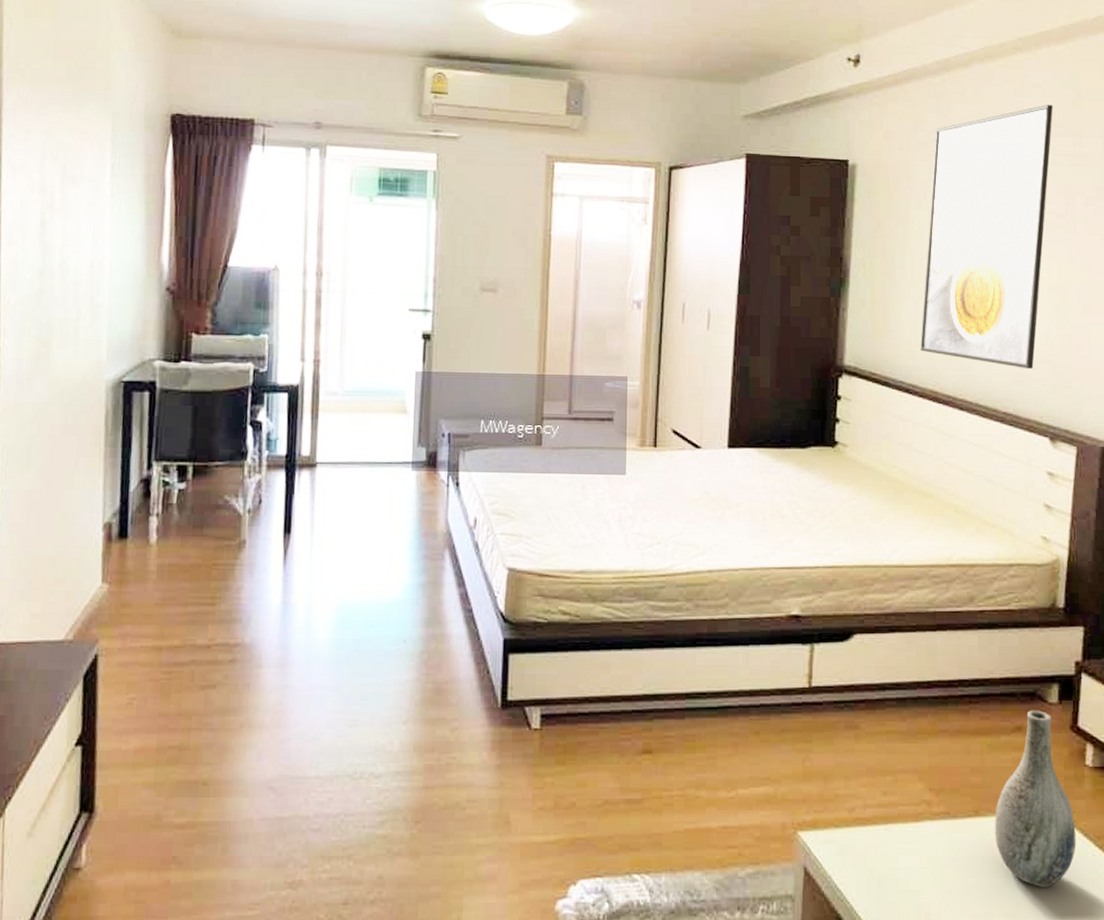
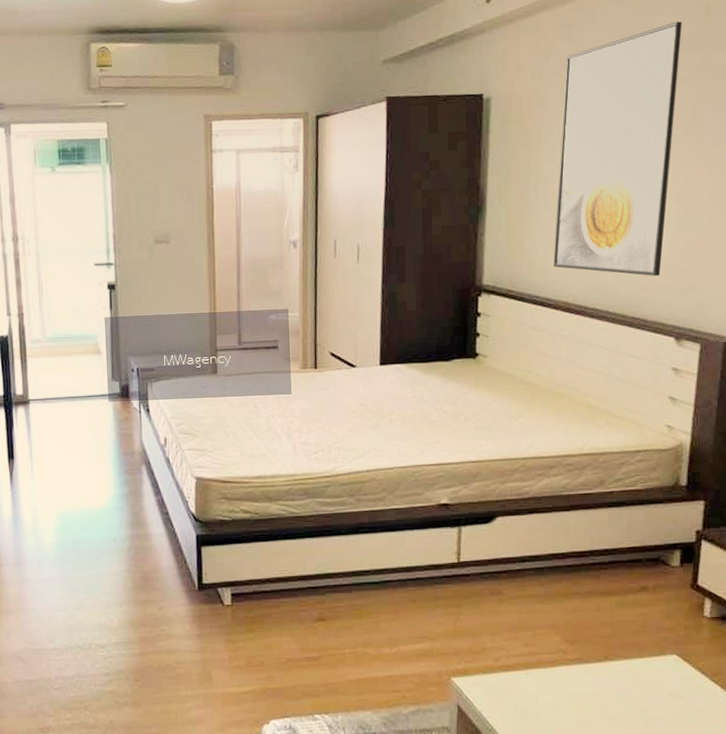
vase: present [994,710,1077,887] -> none [621,572,695,715]

